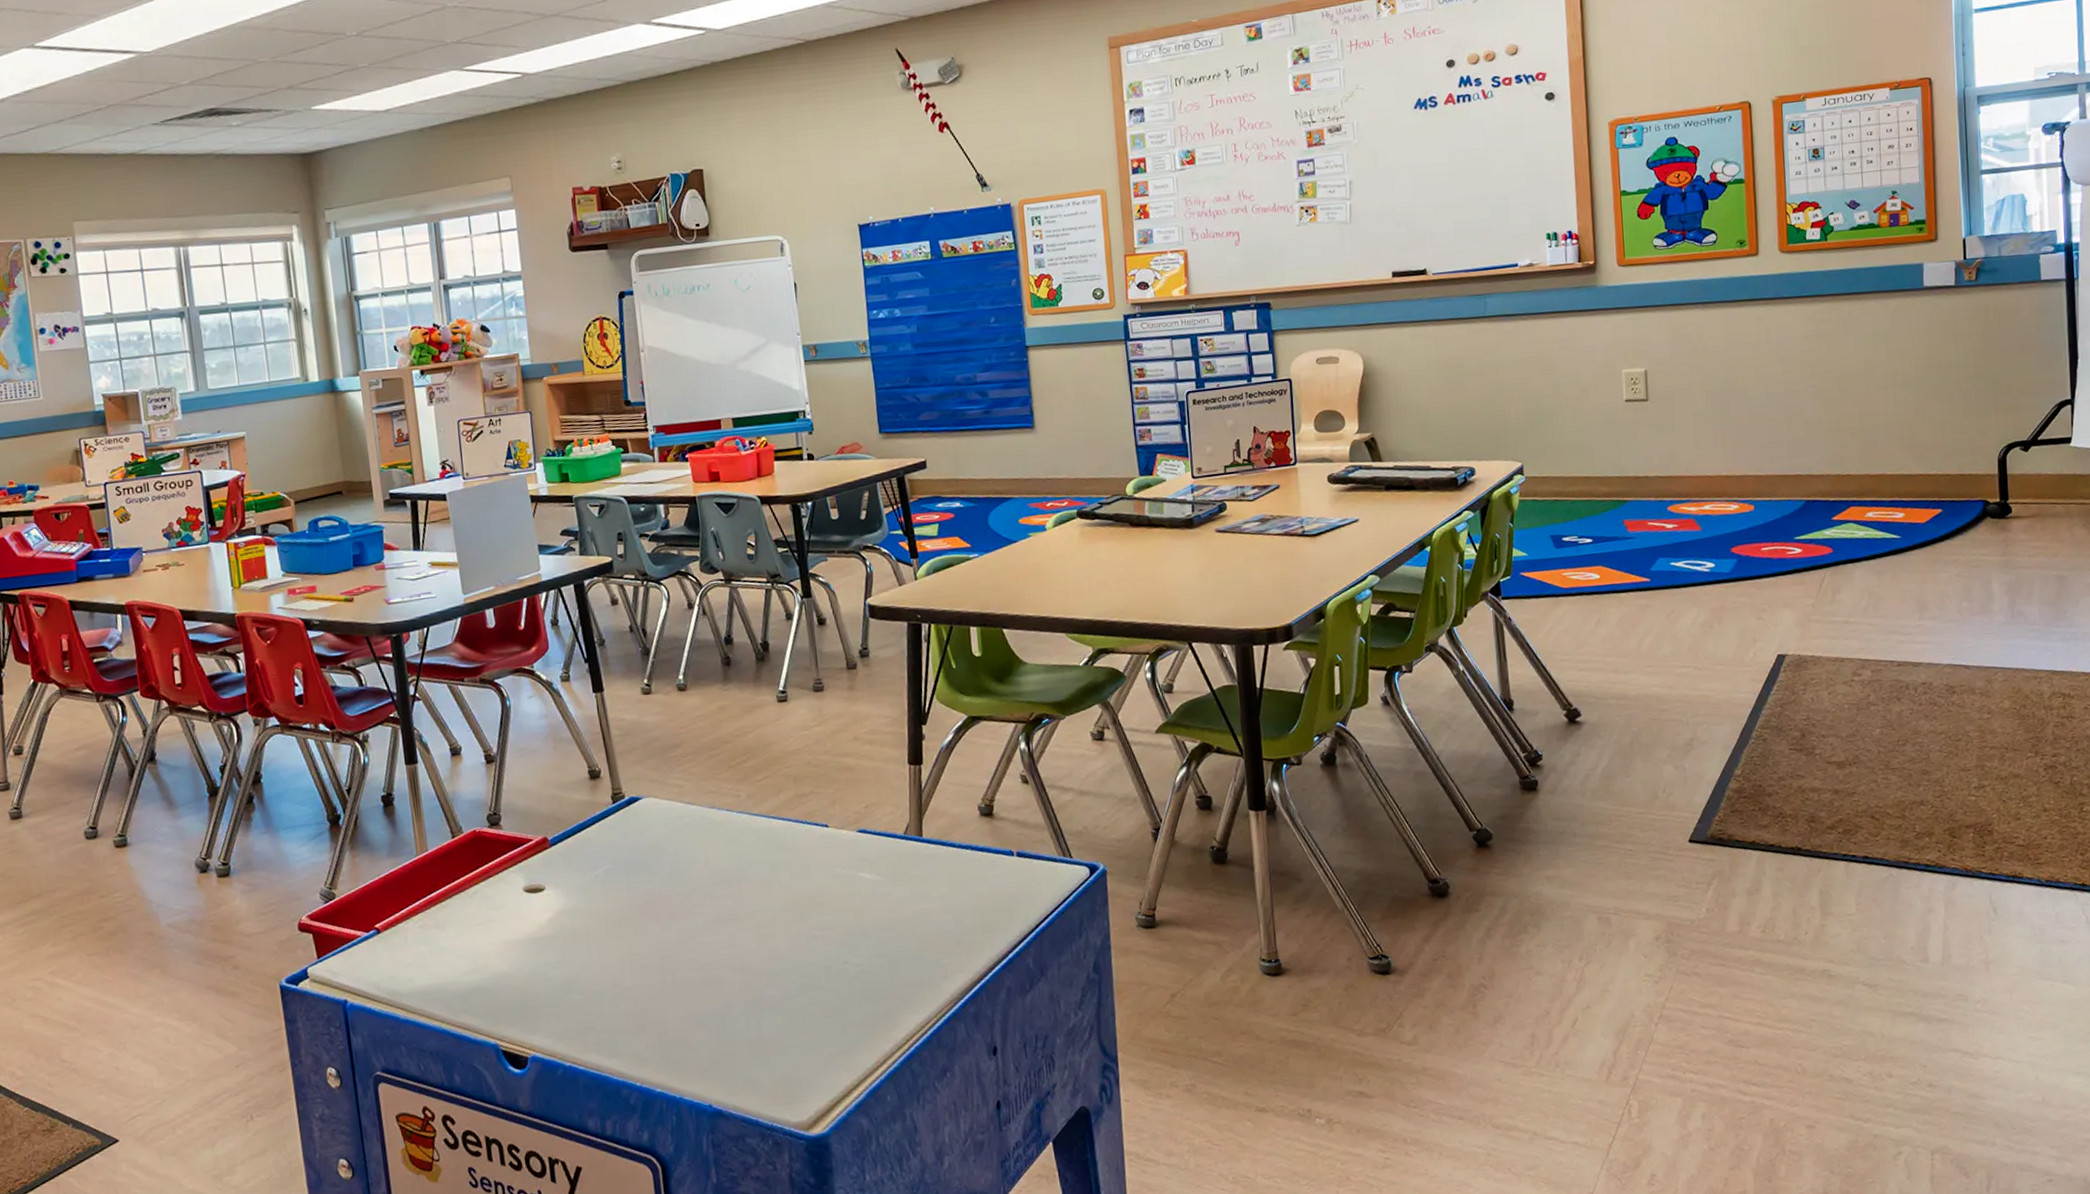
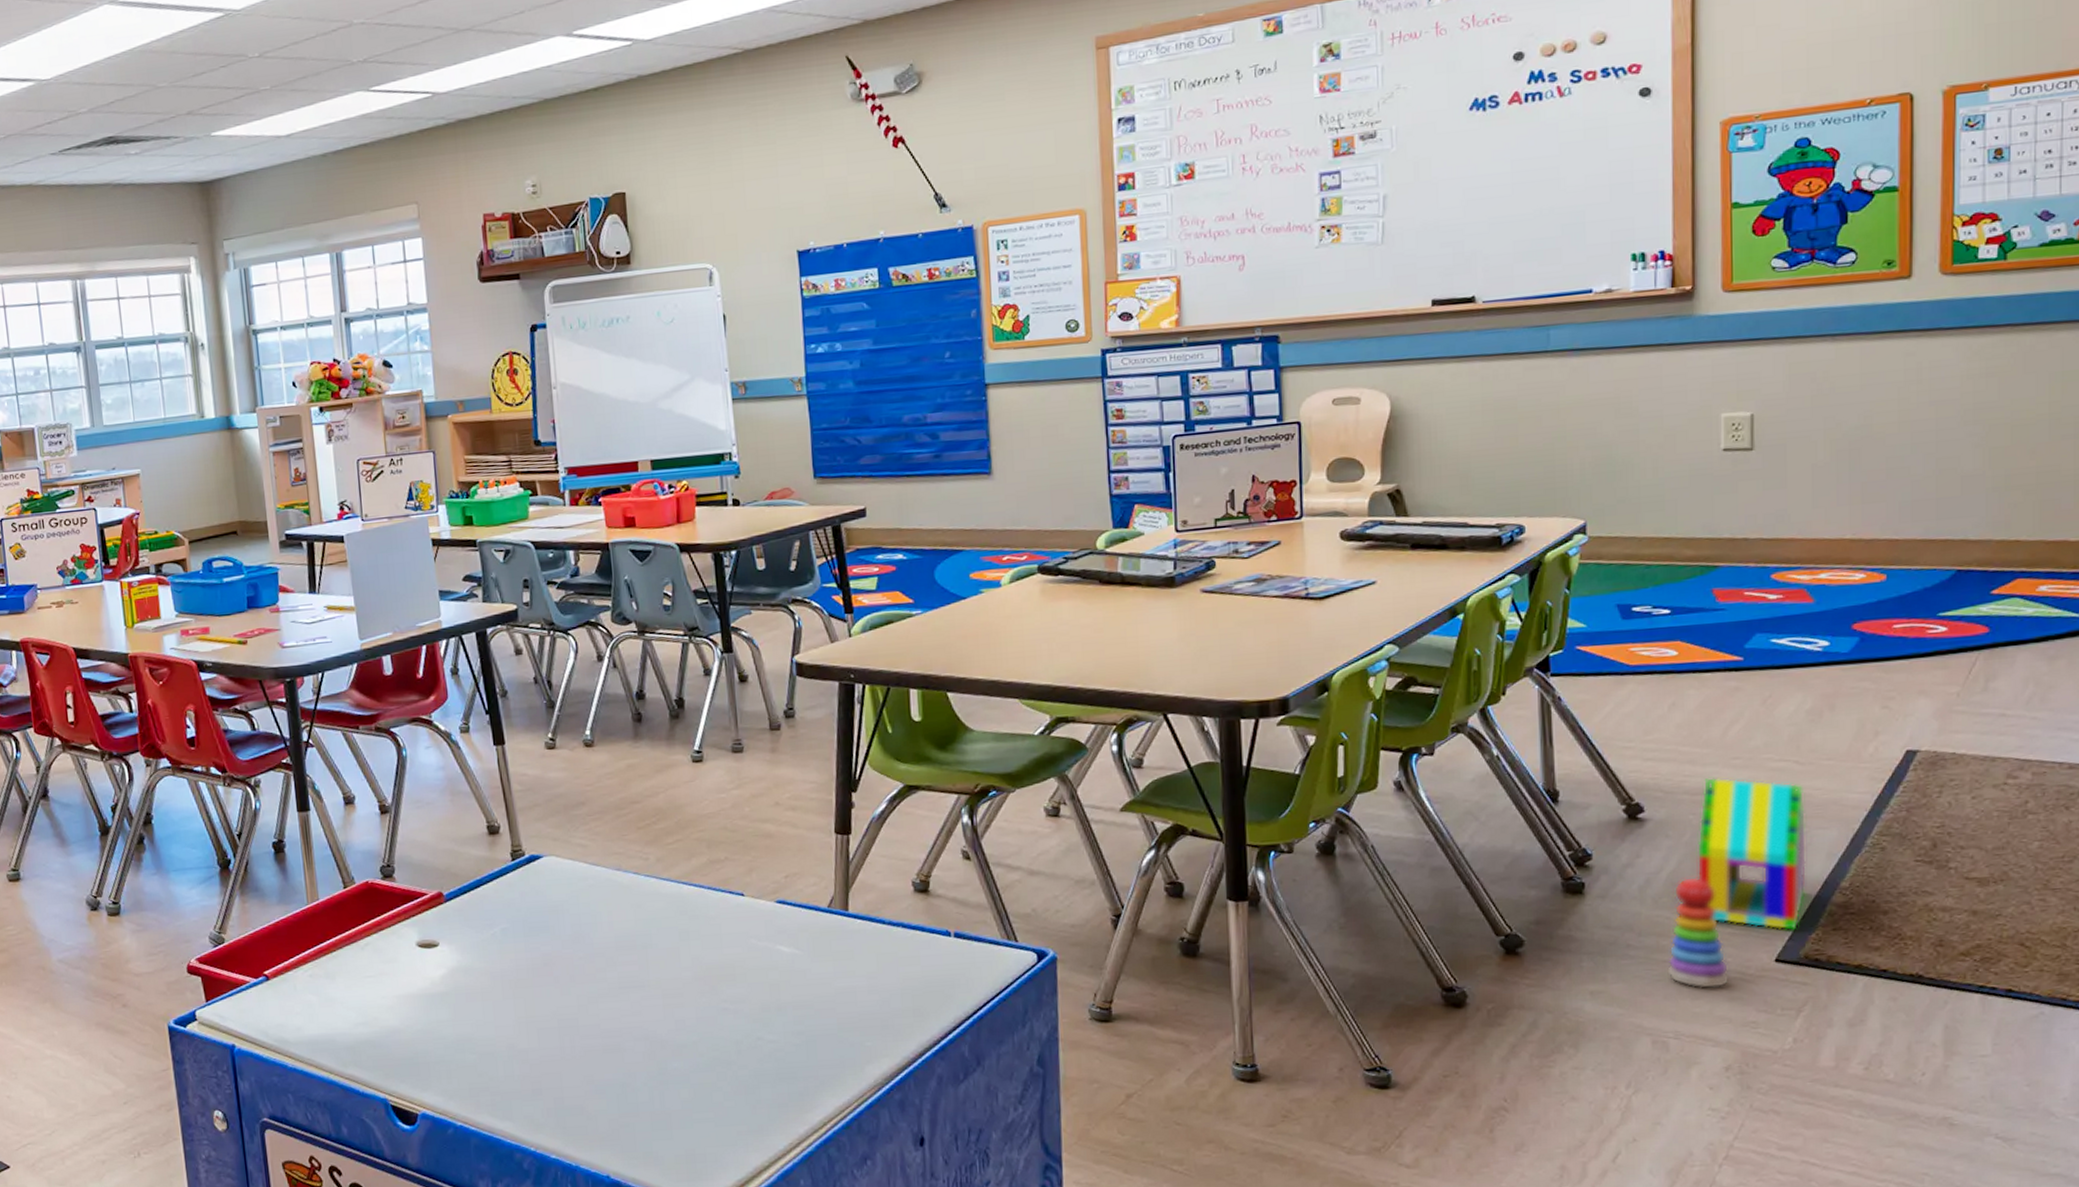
stacking toy: none [1605,770,1655,870] -> present [1666,876,1730,989]
toy house: none [1623,683,1709,815] -> present [1696,777,1807,930]

